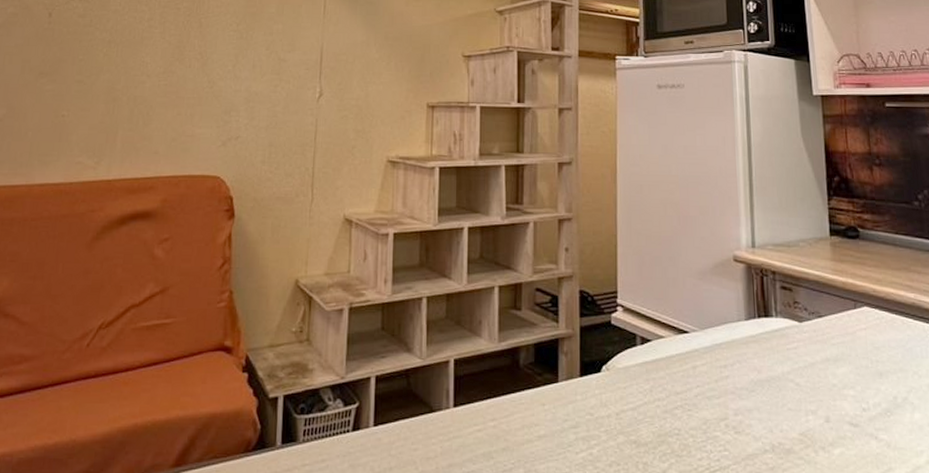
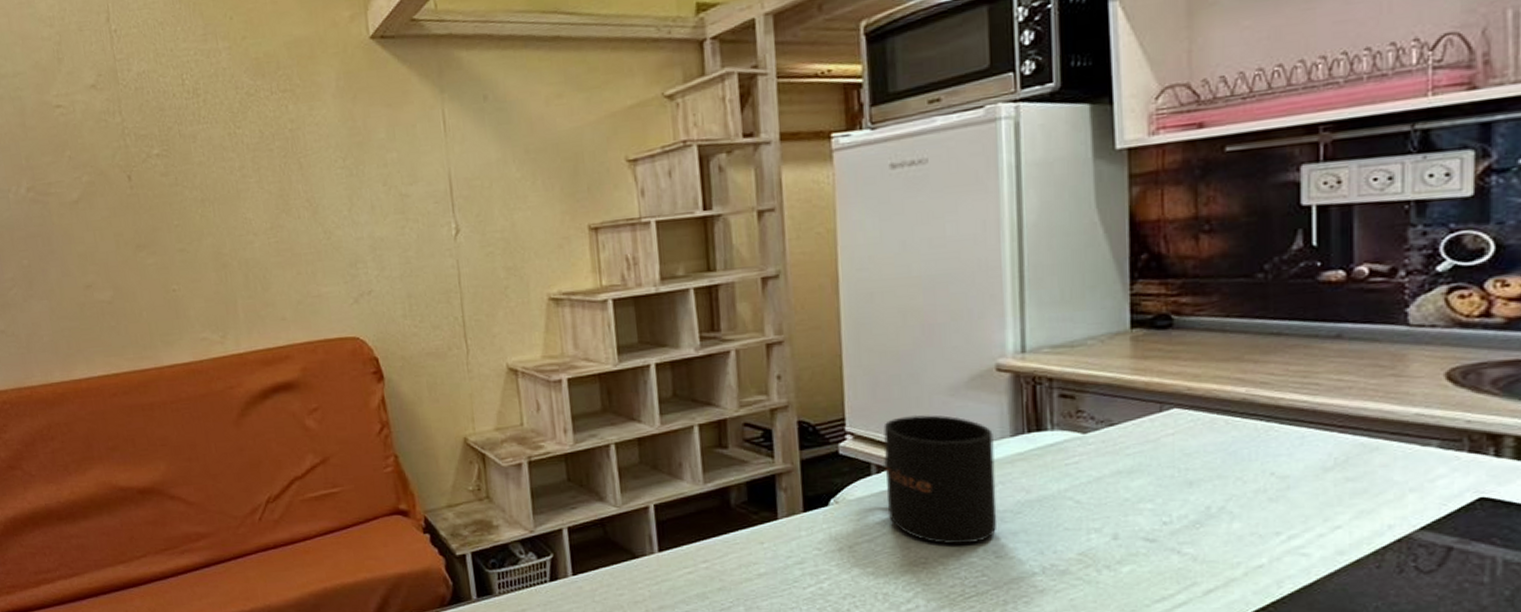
mug: none [646,294,736,418] -> present [883,415,997,545]

